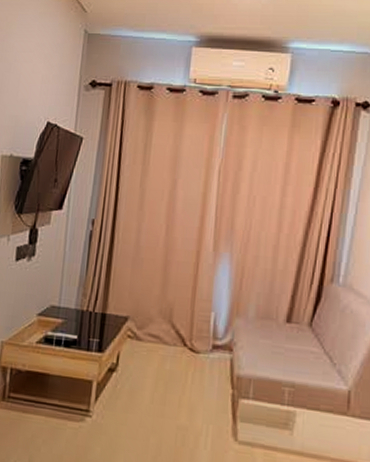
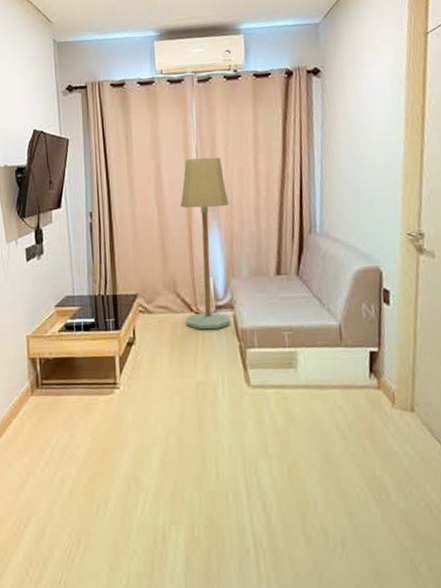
floor lamp: none [177,178,246,371] -> present [180,157,231,330]

